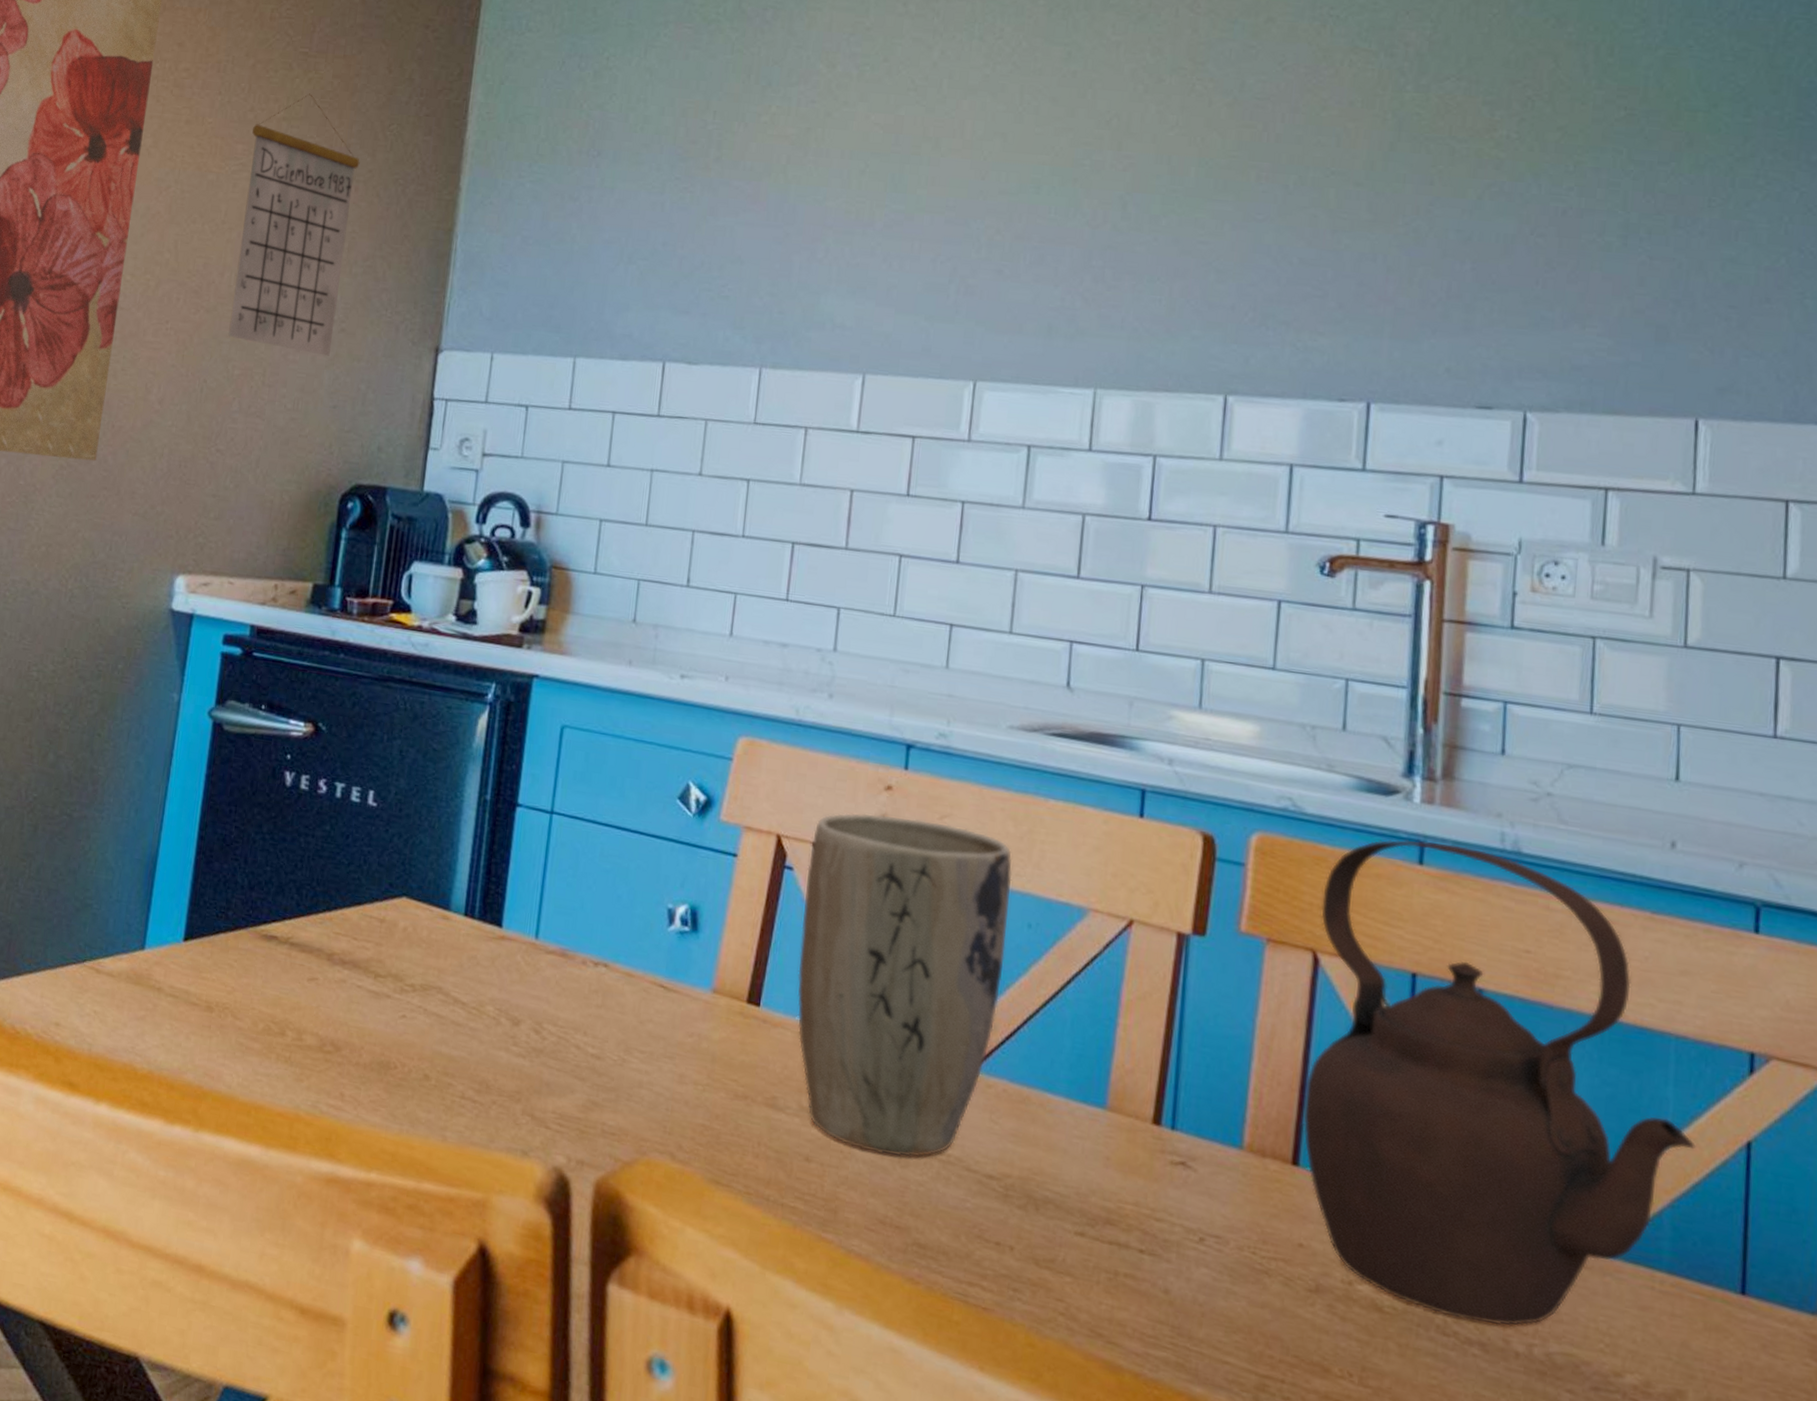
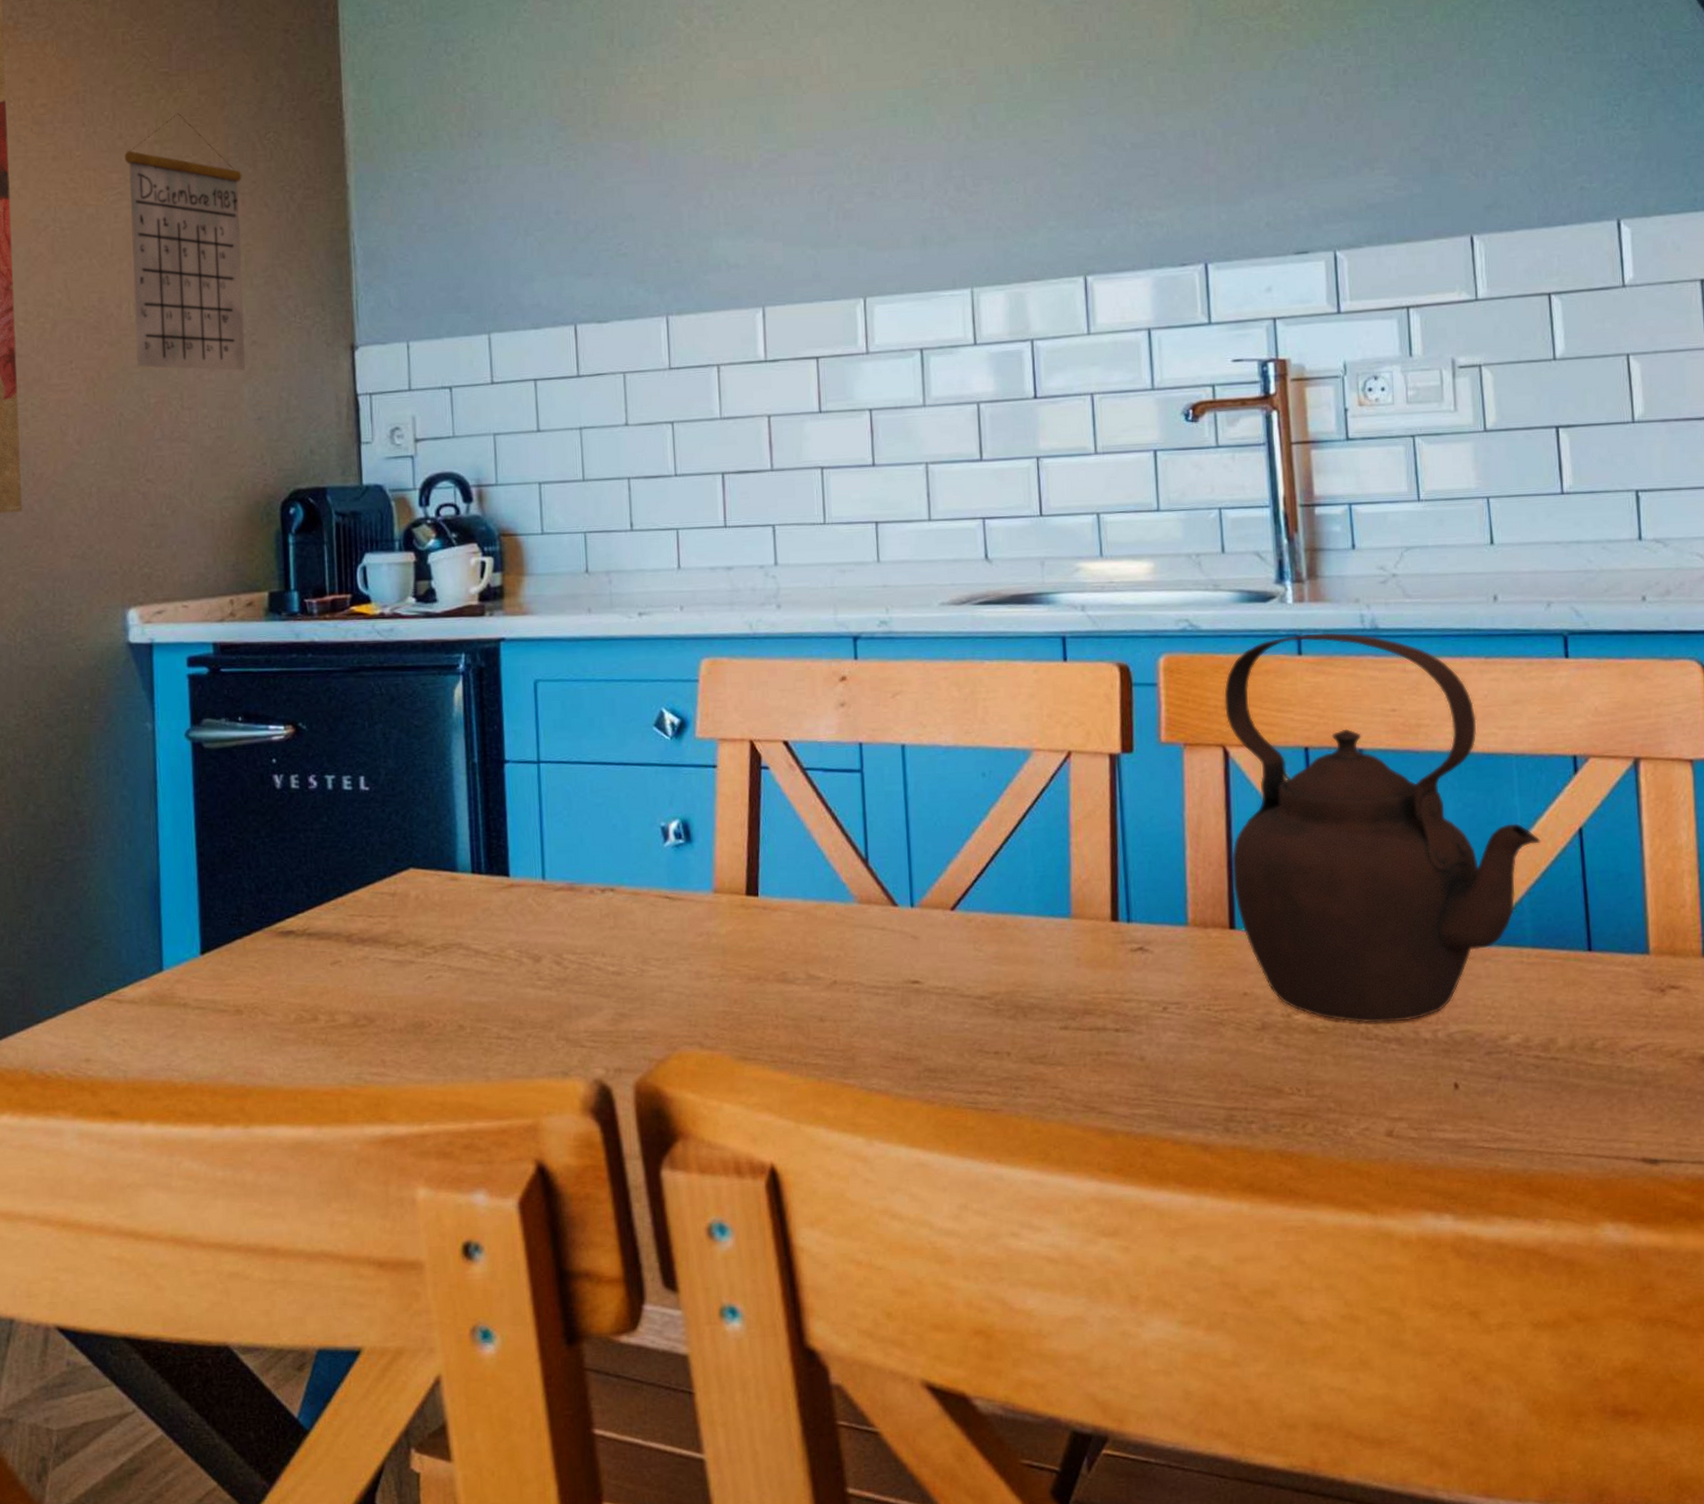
plant pot: present [797,813,1012,1158] -> none [782,700,967,1000]

